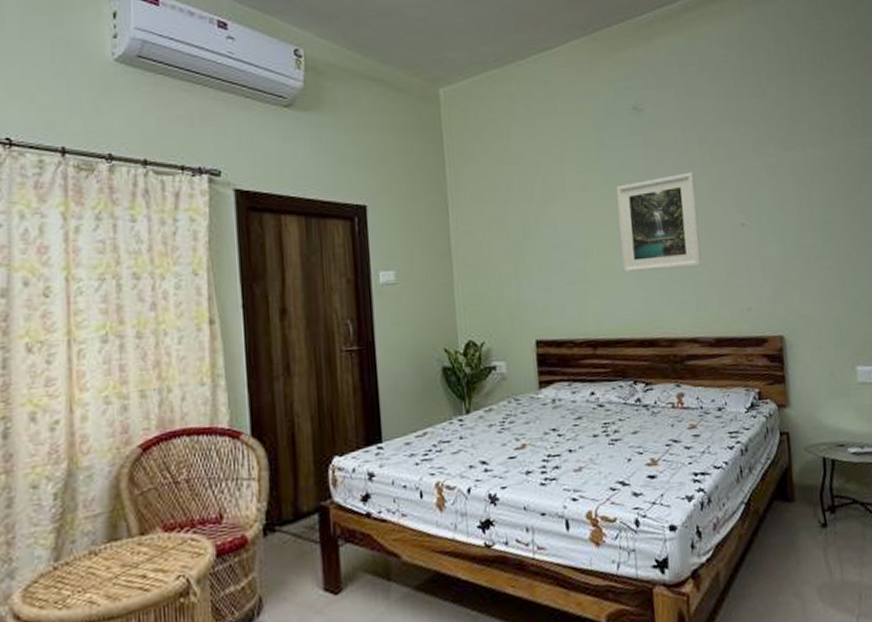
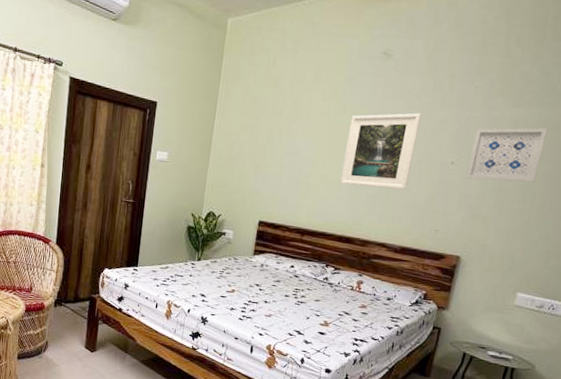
wall art: none [757,170,834,240] -> present [466,128,548,183]

